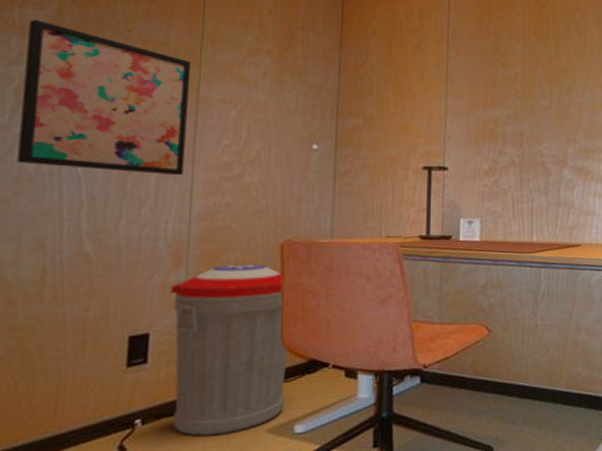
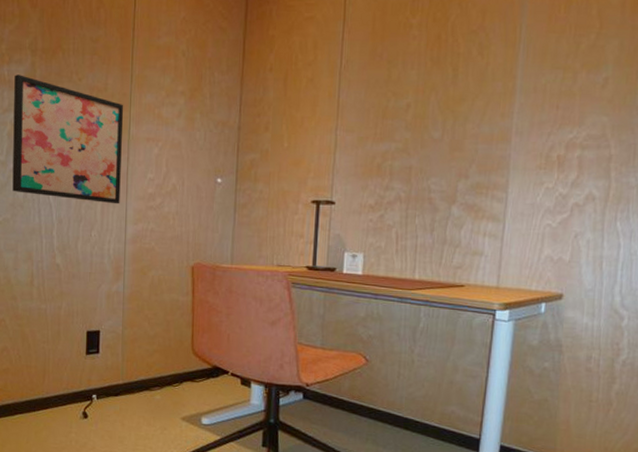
trash can: present [169,265,288,436] -> none [112,281,197,416]

